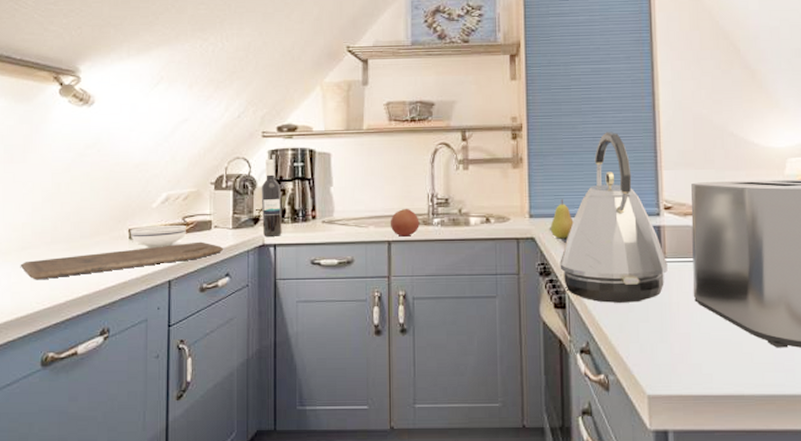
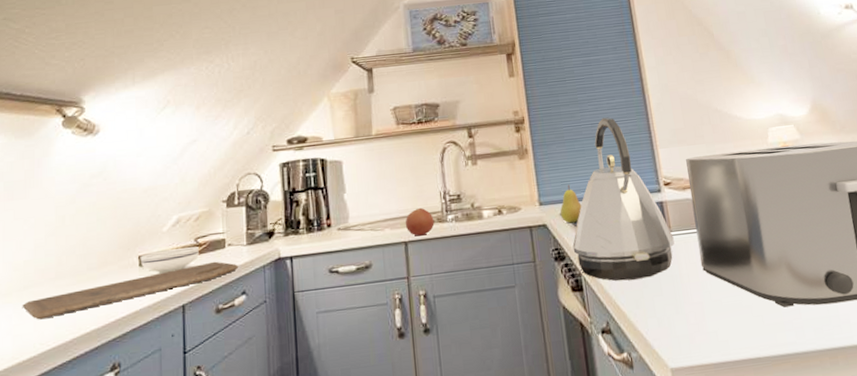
wine bottle: present [261,158,282,237] -> none [274,171,298,250]

